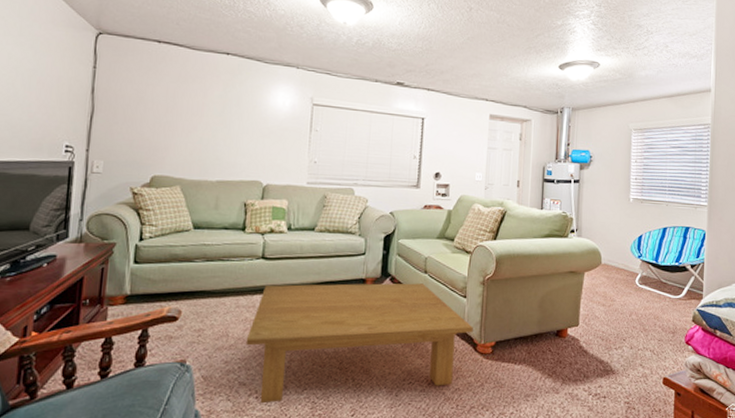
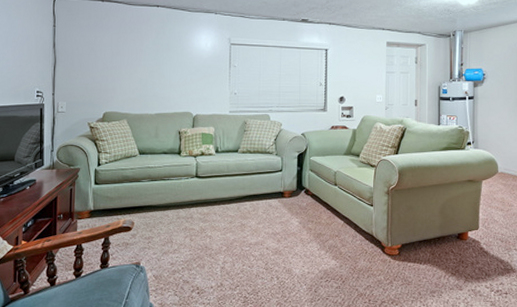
coffee table: present [245,283,473,404] -> none [187,194,381,298]

